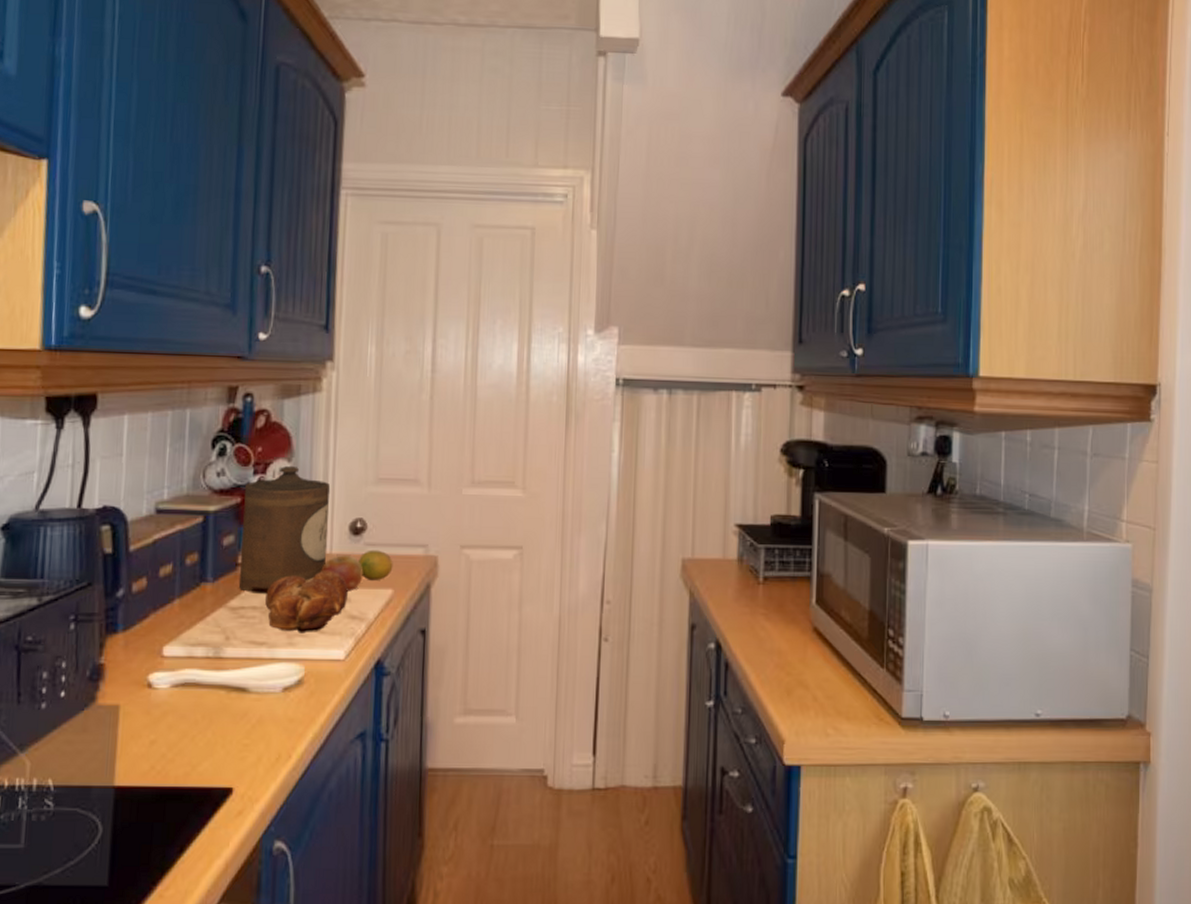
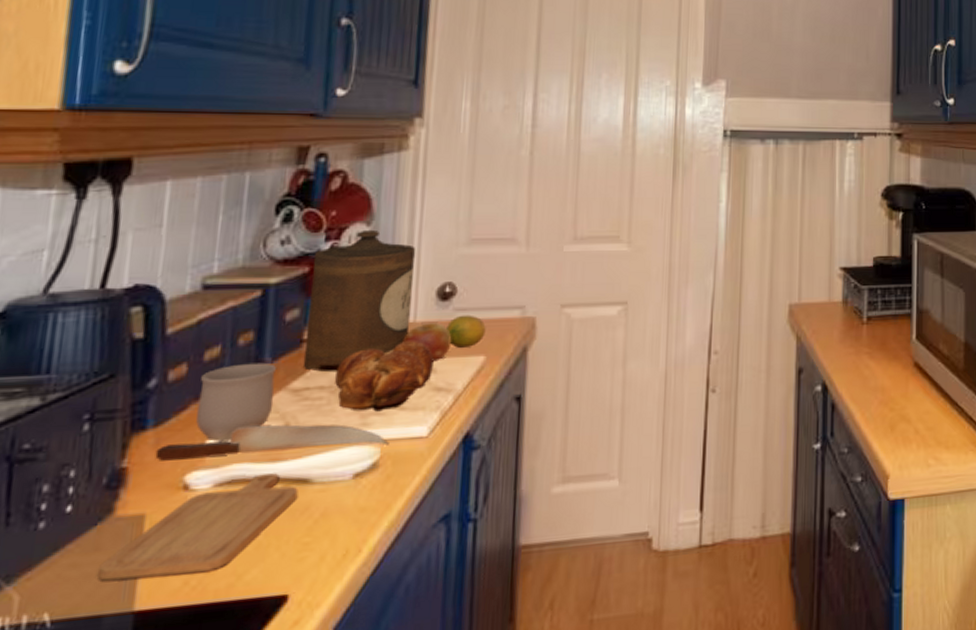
chopping board: none [86,680,238,759] -> present [98,473,299,581]
kitchen knife: none [125,636,312,665] -> present [155,424,389,461]
mug: none [155,581,218,648] -> present [196,362,277,442]

